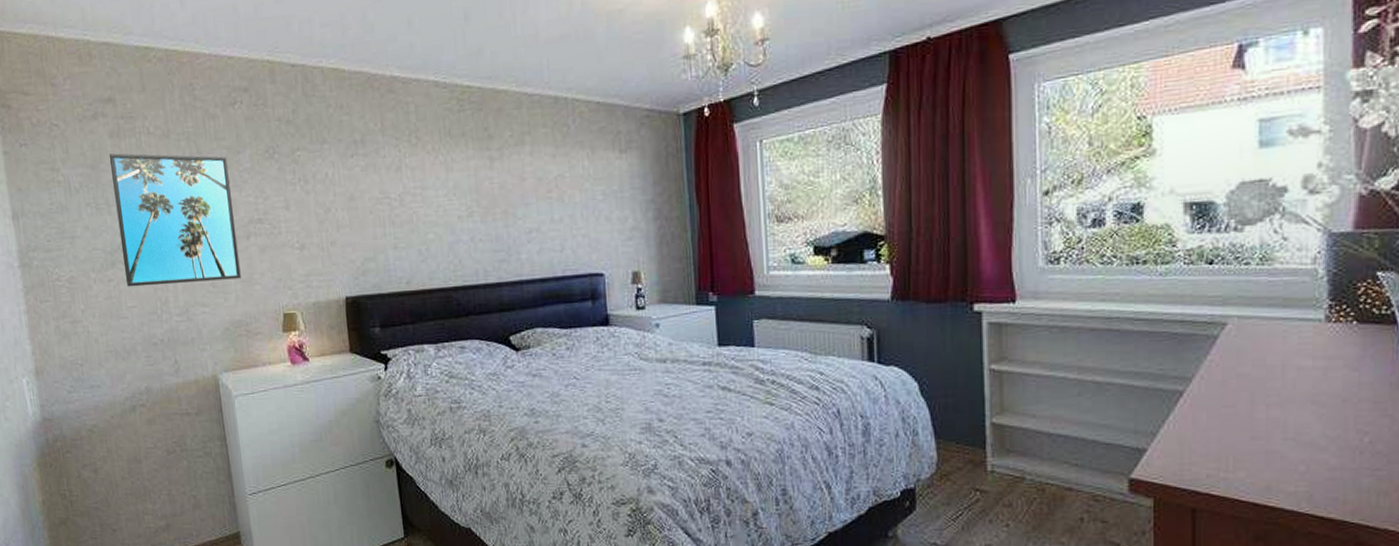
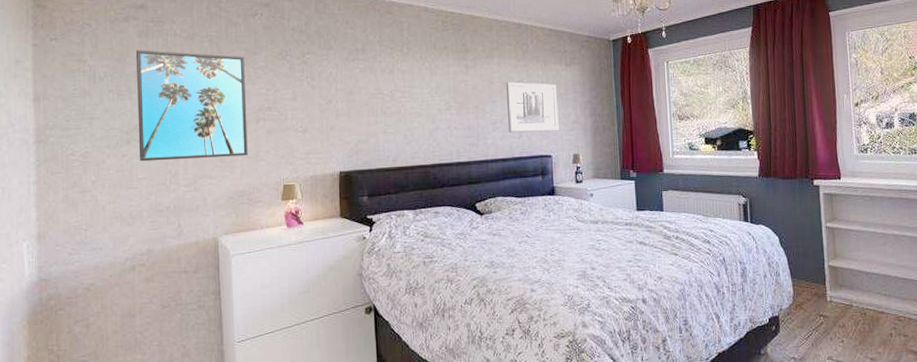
wall art: none [541,176,613,245] -> present [506,82,559,133]

